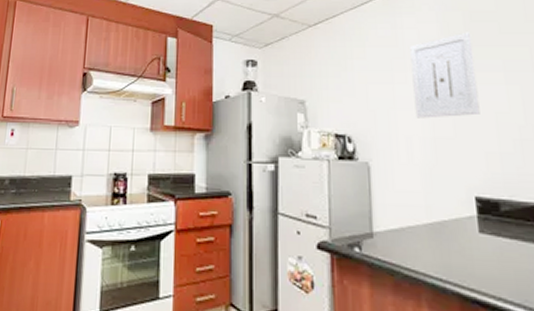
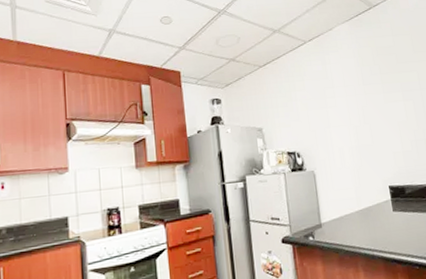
wall art: present [410,32,480,119] -> none [336,63,388,133]

